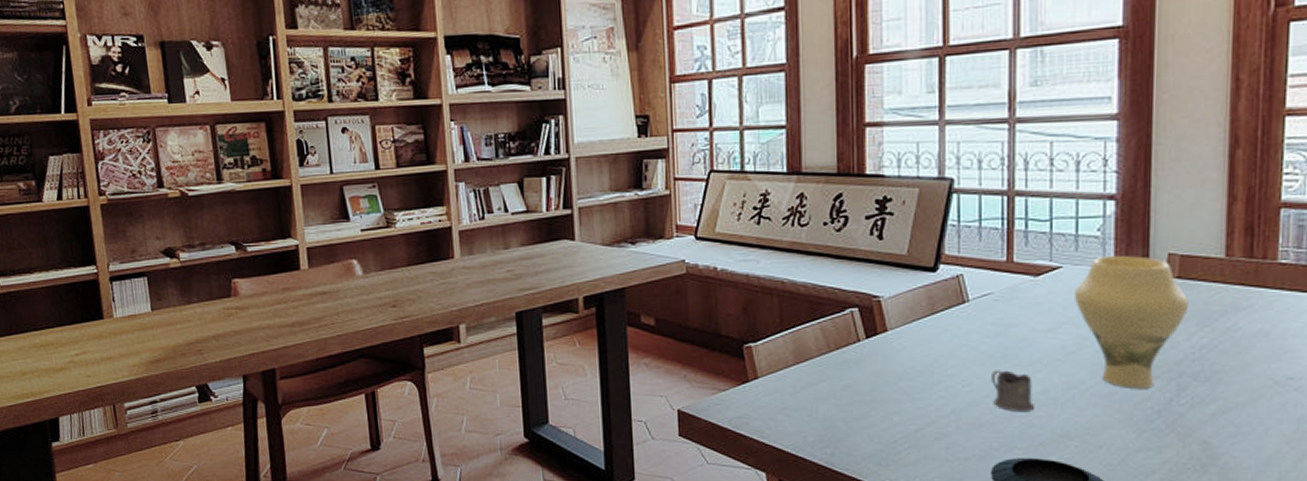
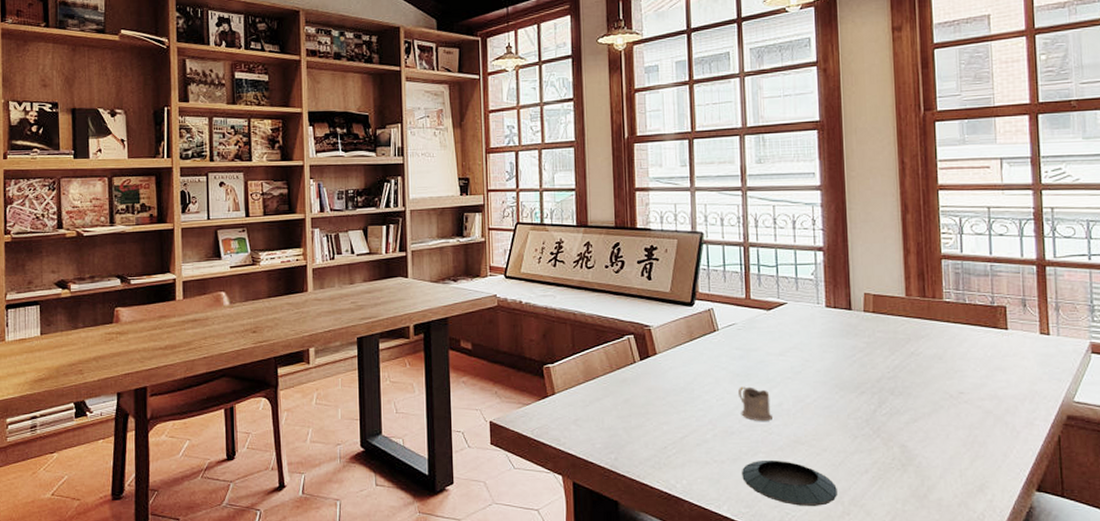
vase: present [1075,256,1189,388] -> none [798,295,883,401]

